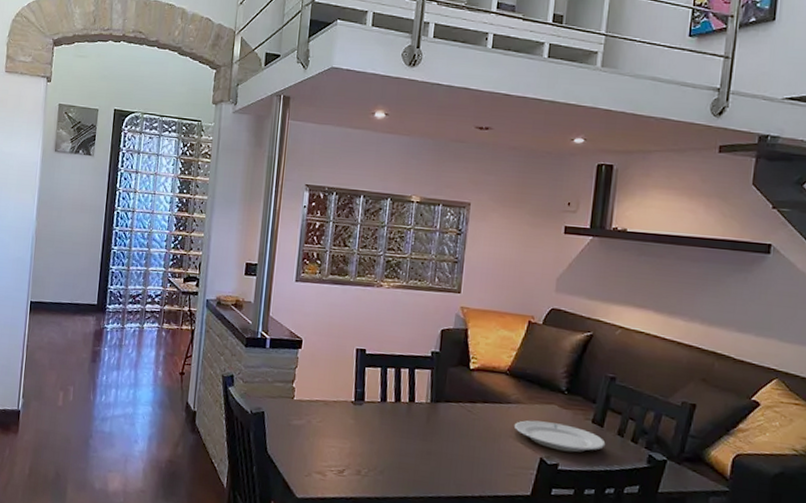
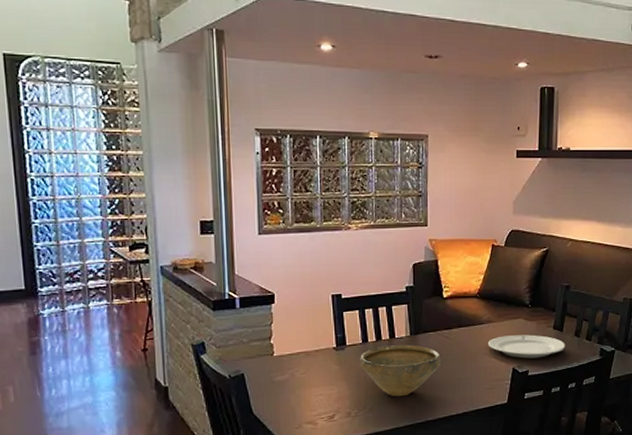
bowl: none [376,408,461,465] -> present [360,344,441,397]

